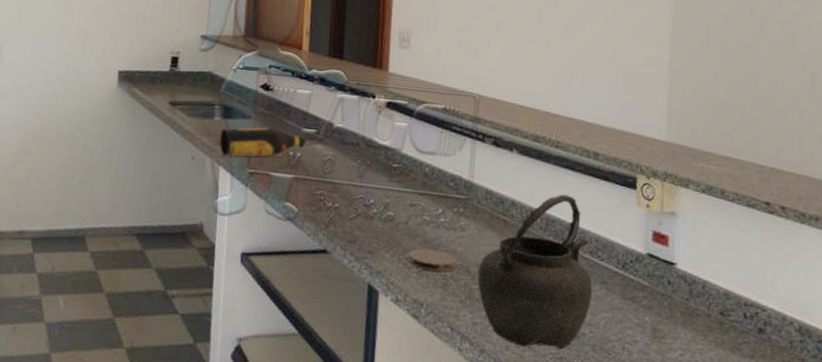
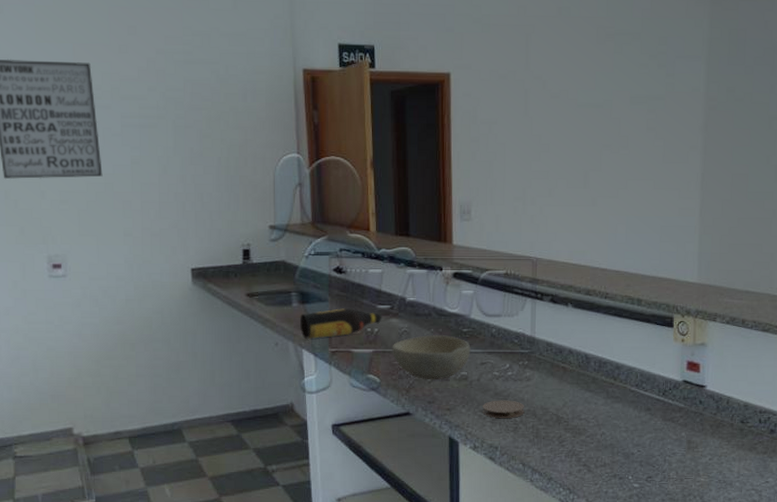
bowl: none [313,165,400,218] -> present [392,335,471,380]
kettle: present [477,194,593,350] -> none [543,339,639,471]

